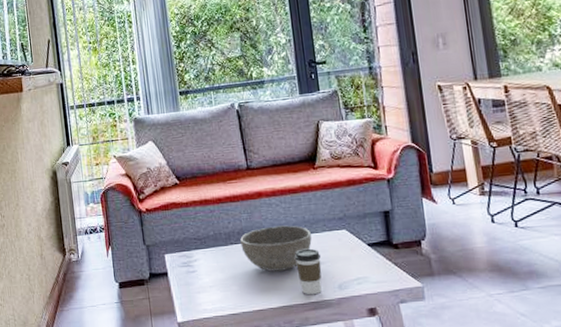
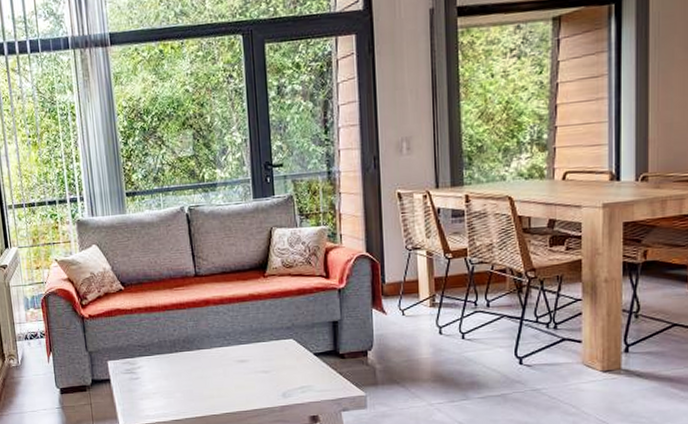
bowl: present [240,225,312,272] -> none [185,333,258,379]
coffee cup: present [295,248,322,295] -> none [240,357,267,403]

